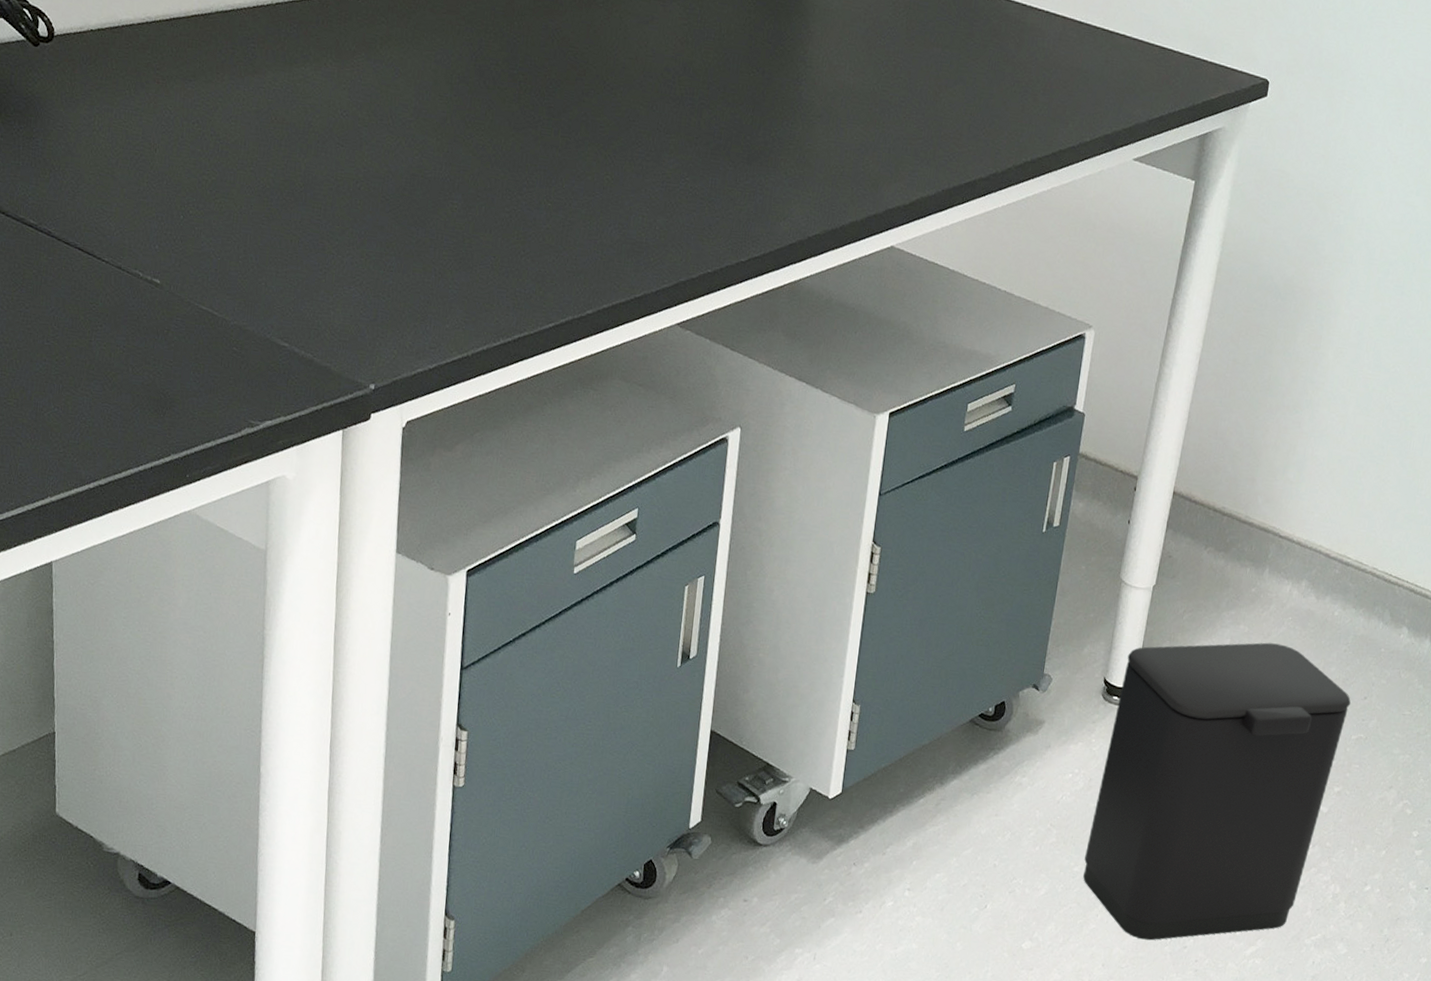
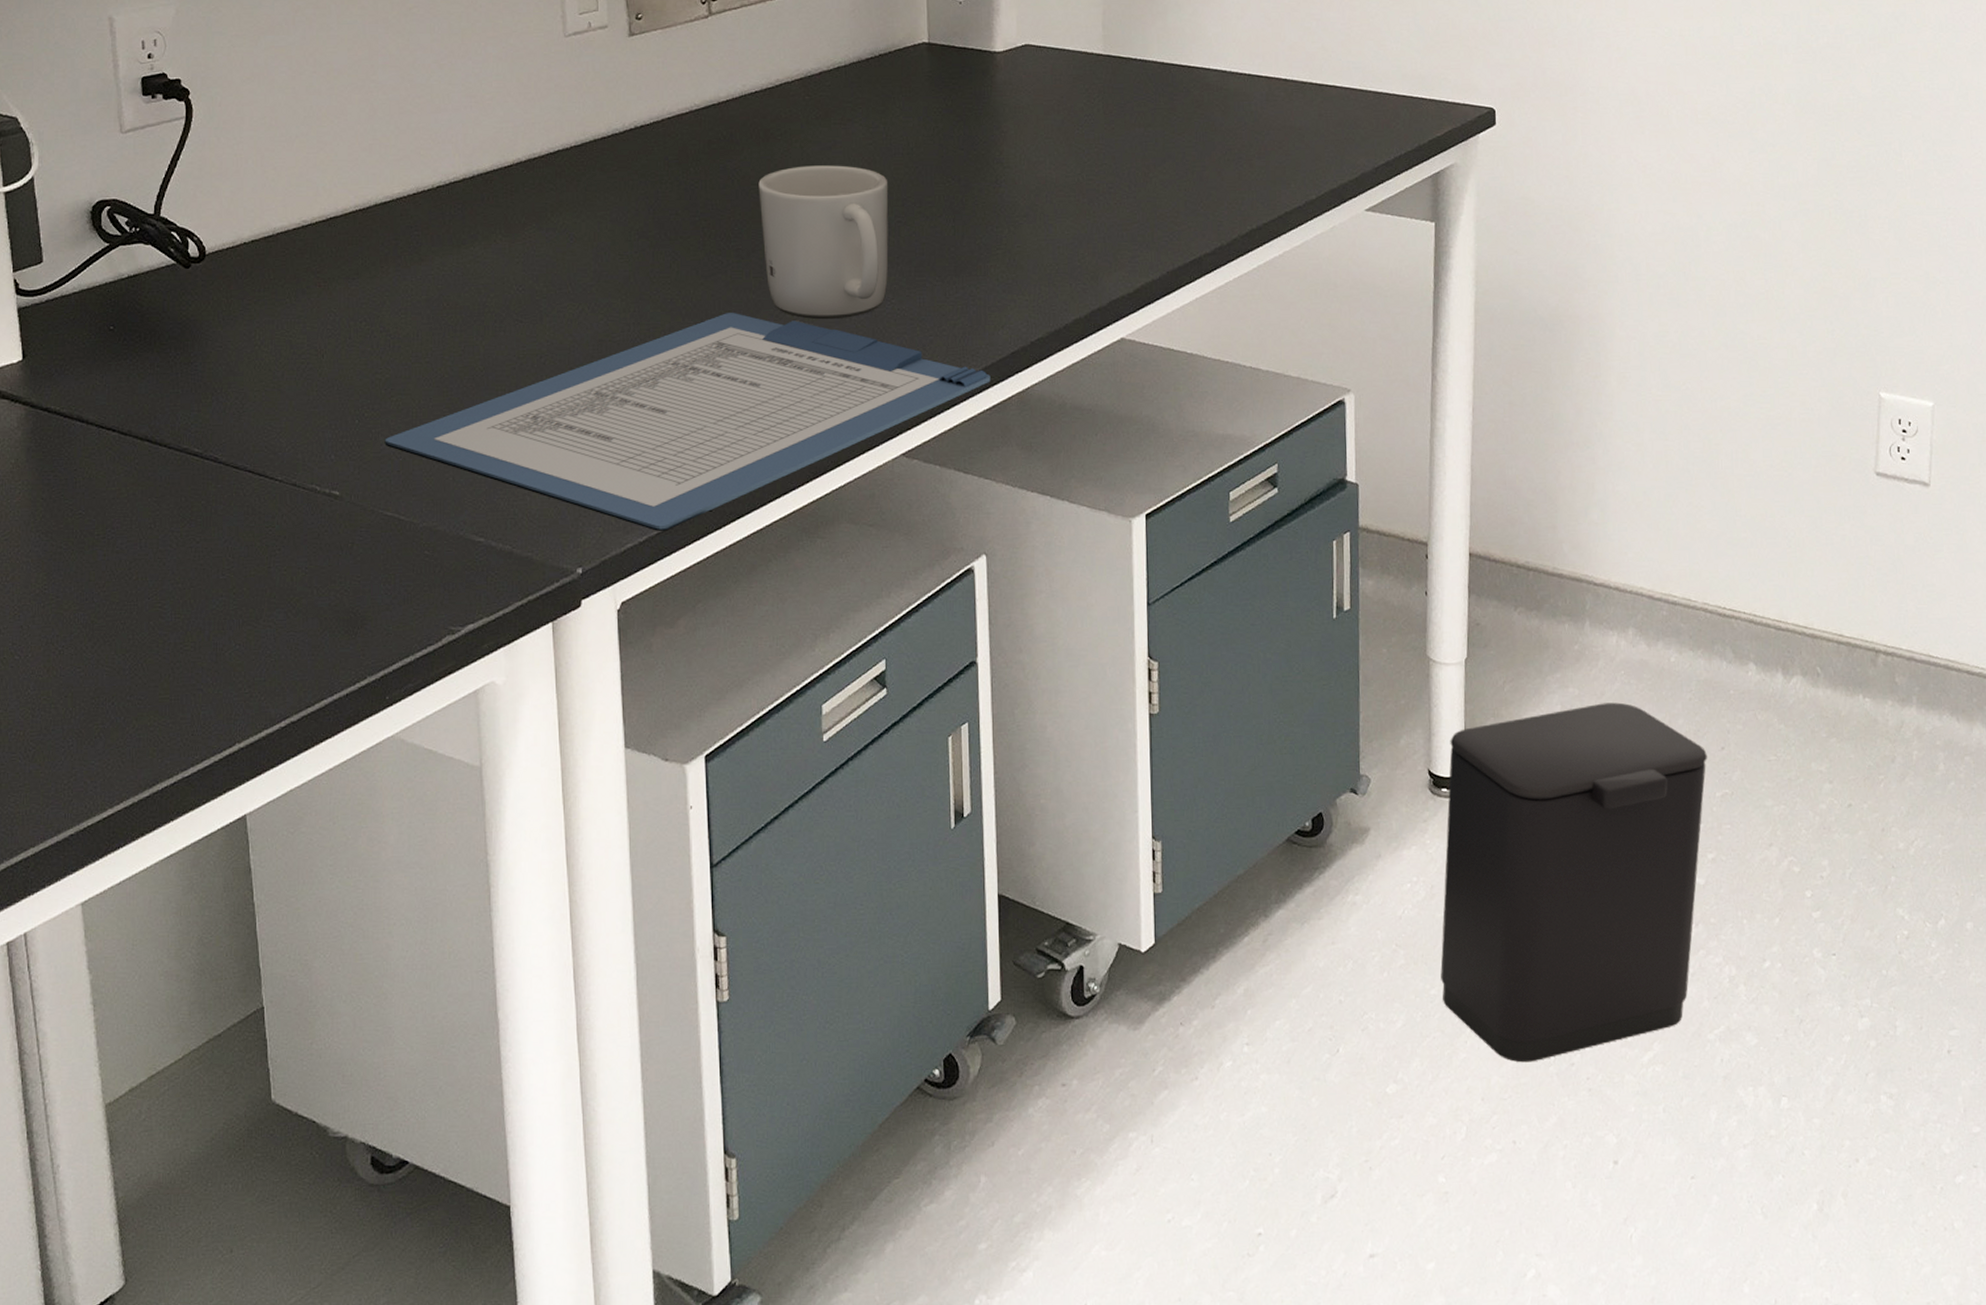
clipboard: none [206,166,767,362] -> present [384,313,991,531]
mug: none [573,35,697,189] -> present [758,165,889,320]

